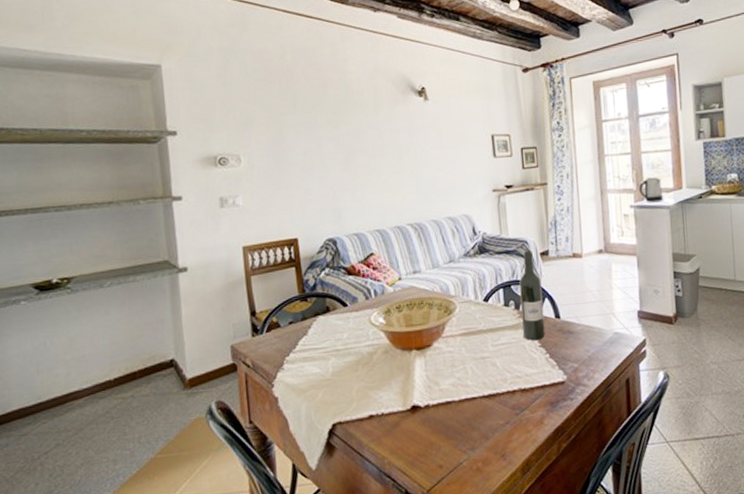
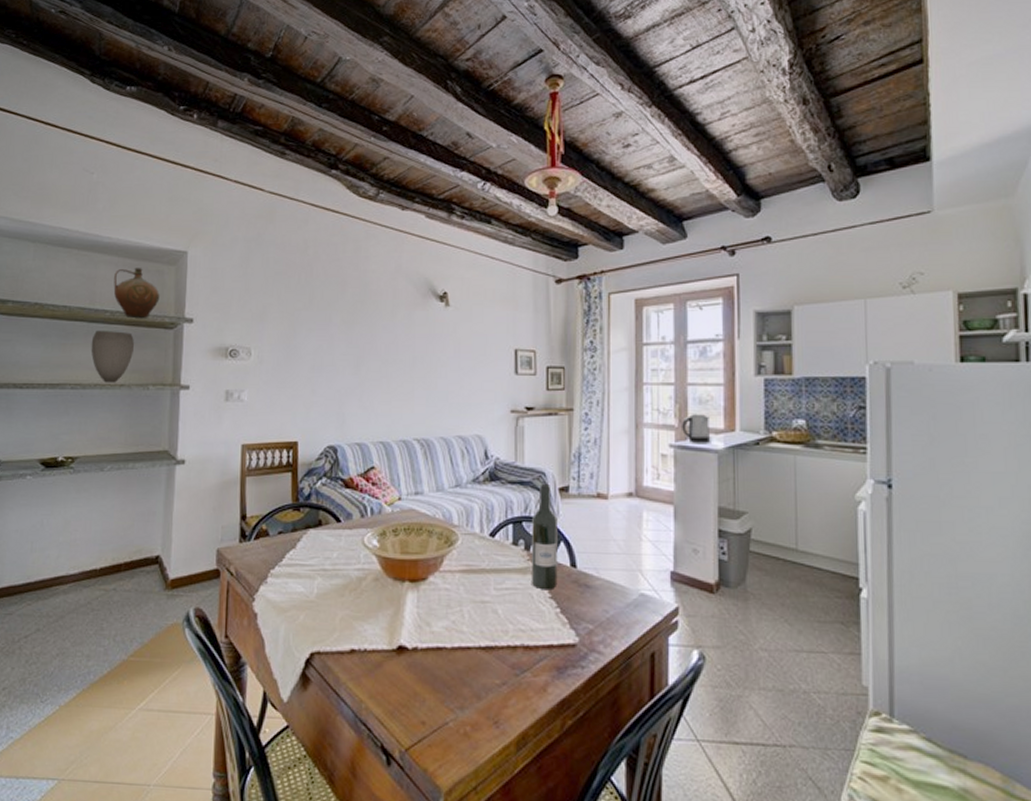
vase: none [70,149,118,202] -> present [91,330,135,383]
ceramic jug: none [85,84,138,136] -> present [113,268,160,319]

